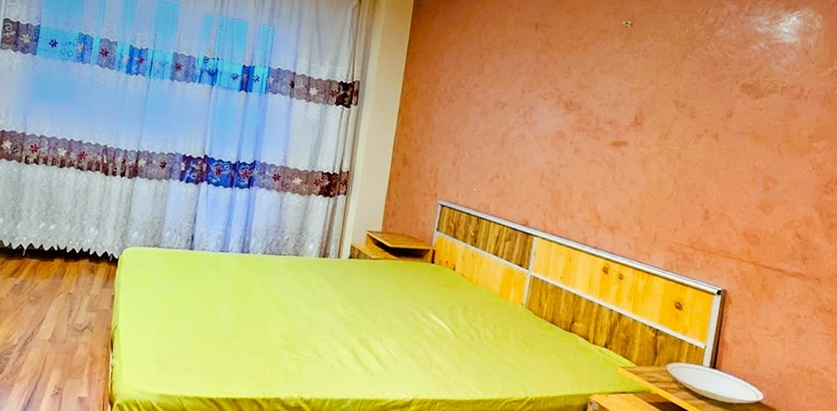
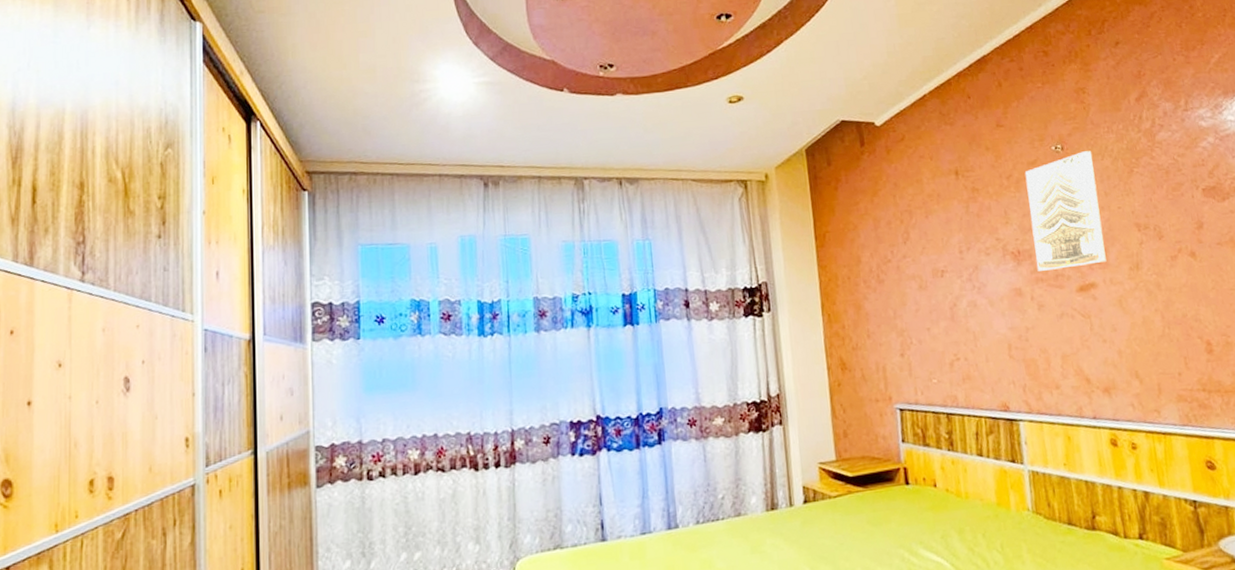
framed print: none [582,31,656,127] -> present [1024,151,1107,271]

